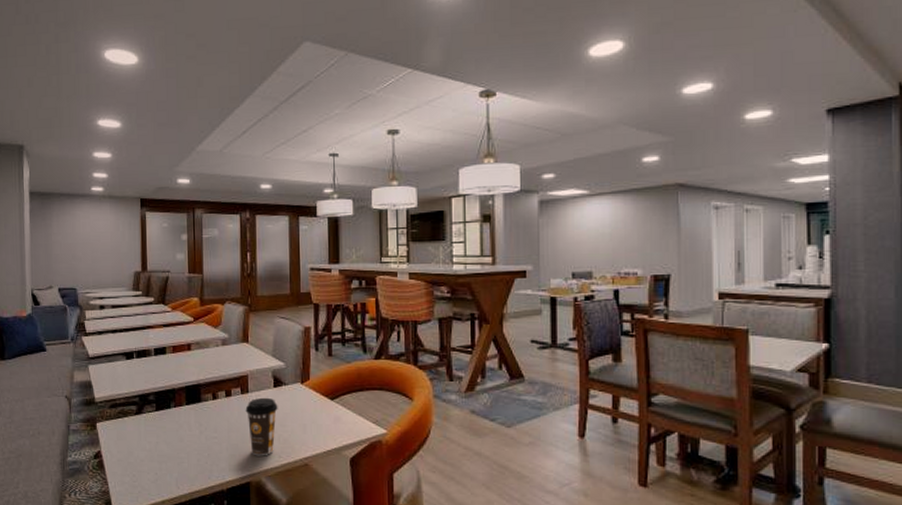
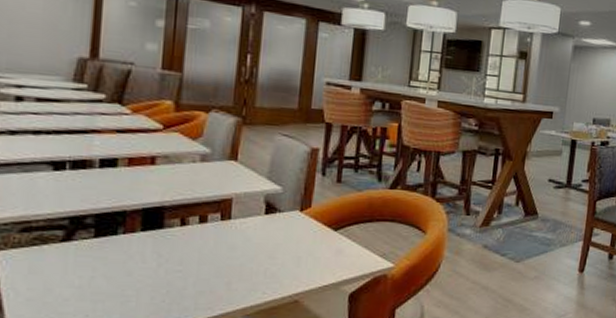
coffee cup: present [245,397,278,456] -> none [224,225,268,293]

